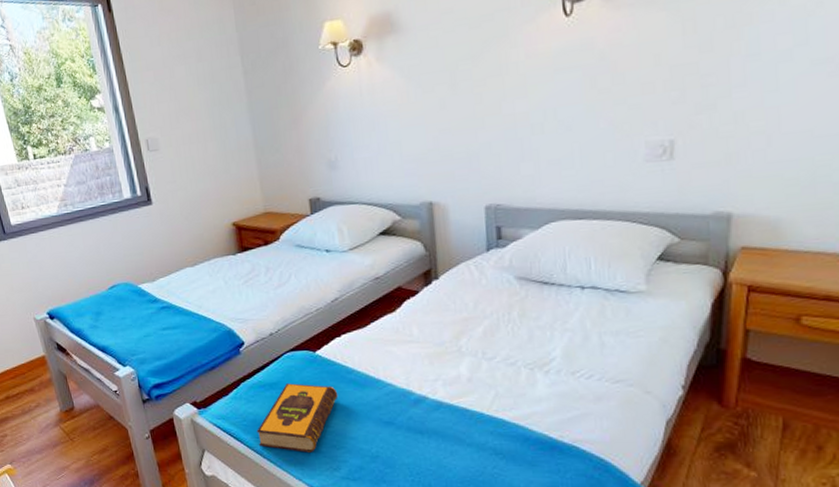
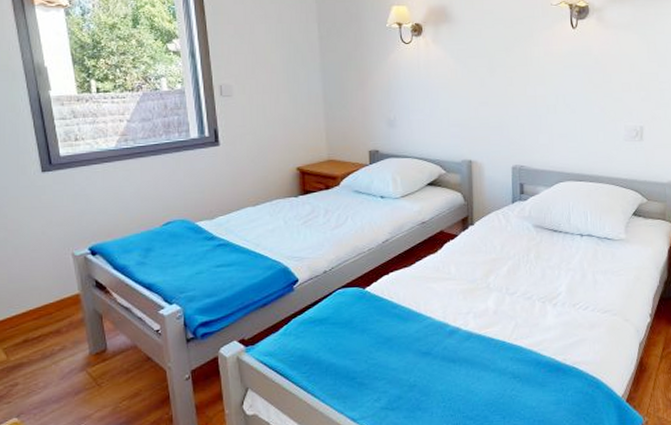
hardback book: present [256,383,338,452] -> none [303,318,383,385]

